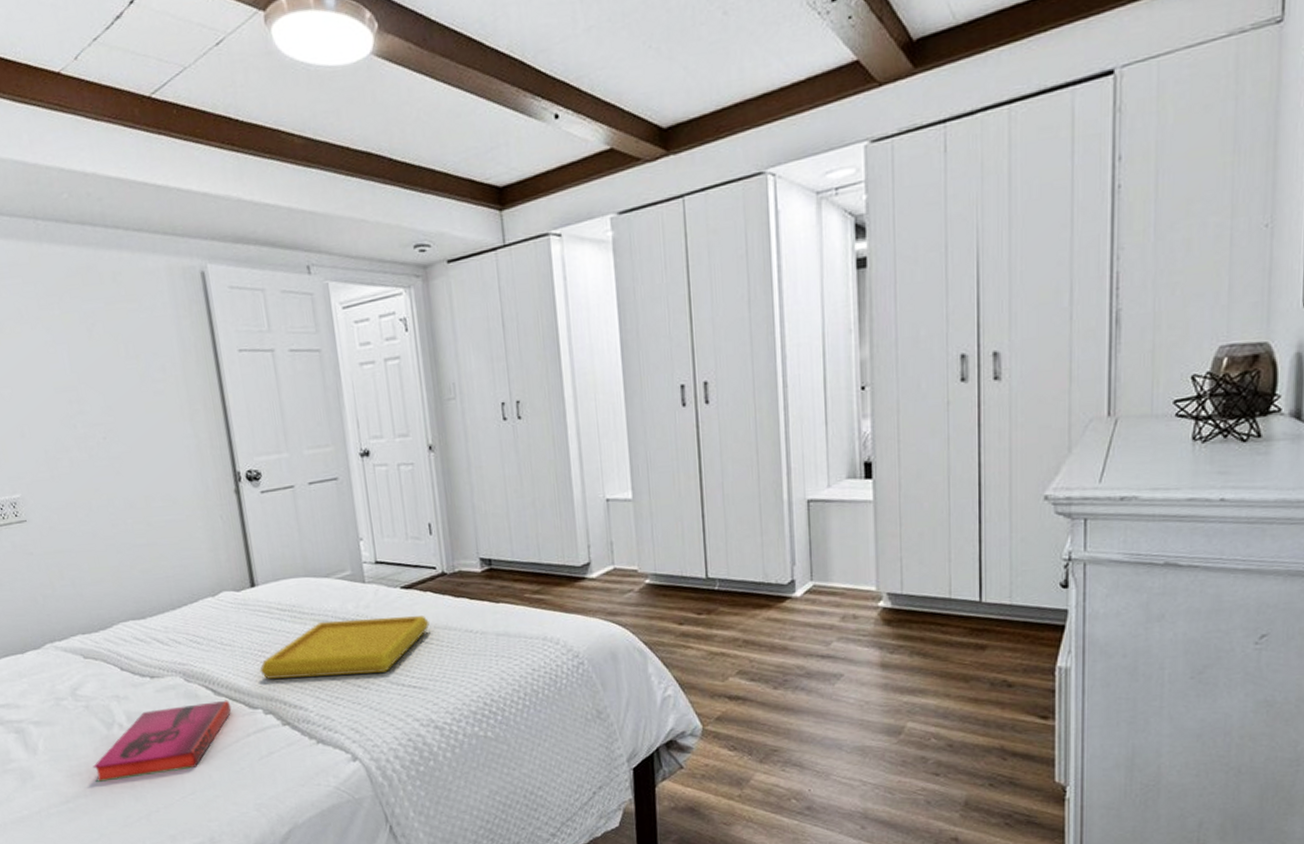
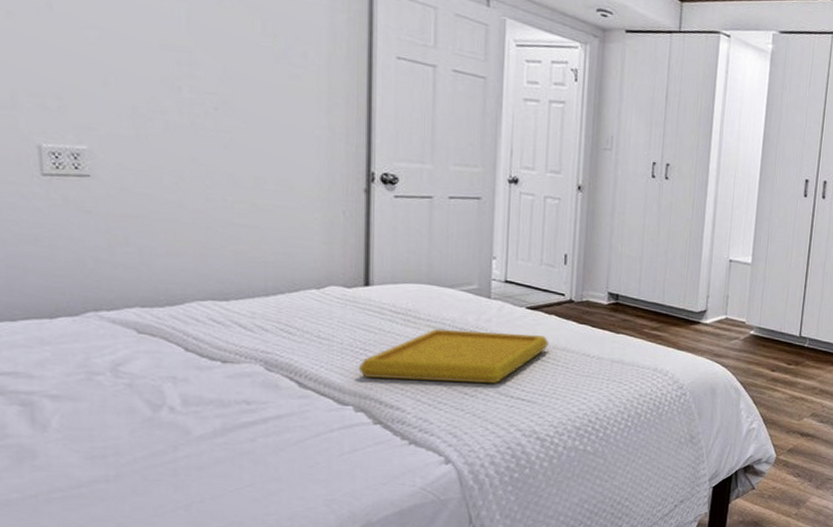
hardback book: present [93,700,232,783] -> none [124,393,317,468]

